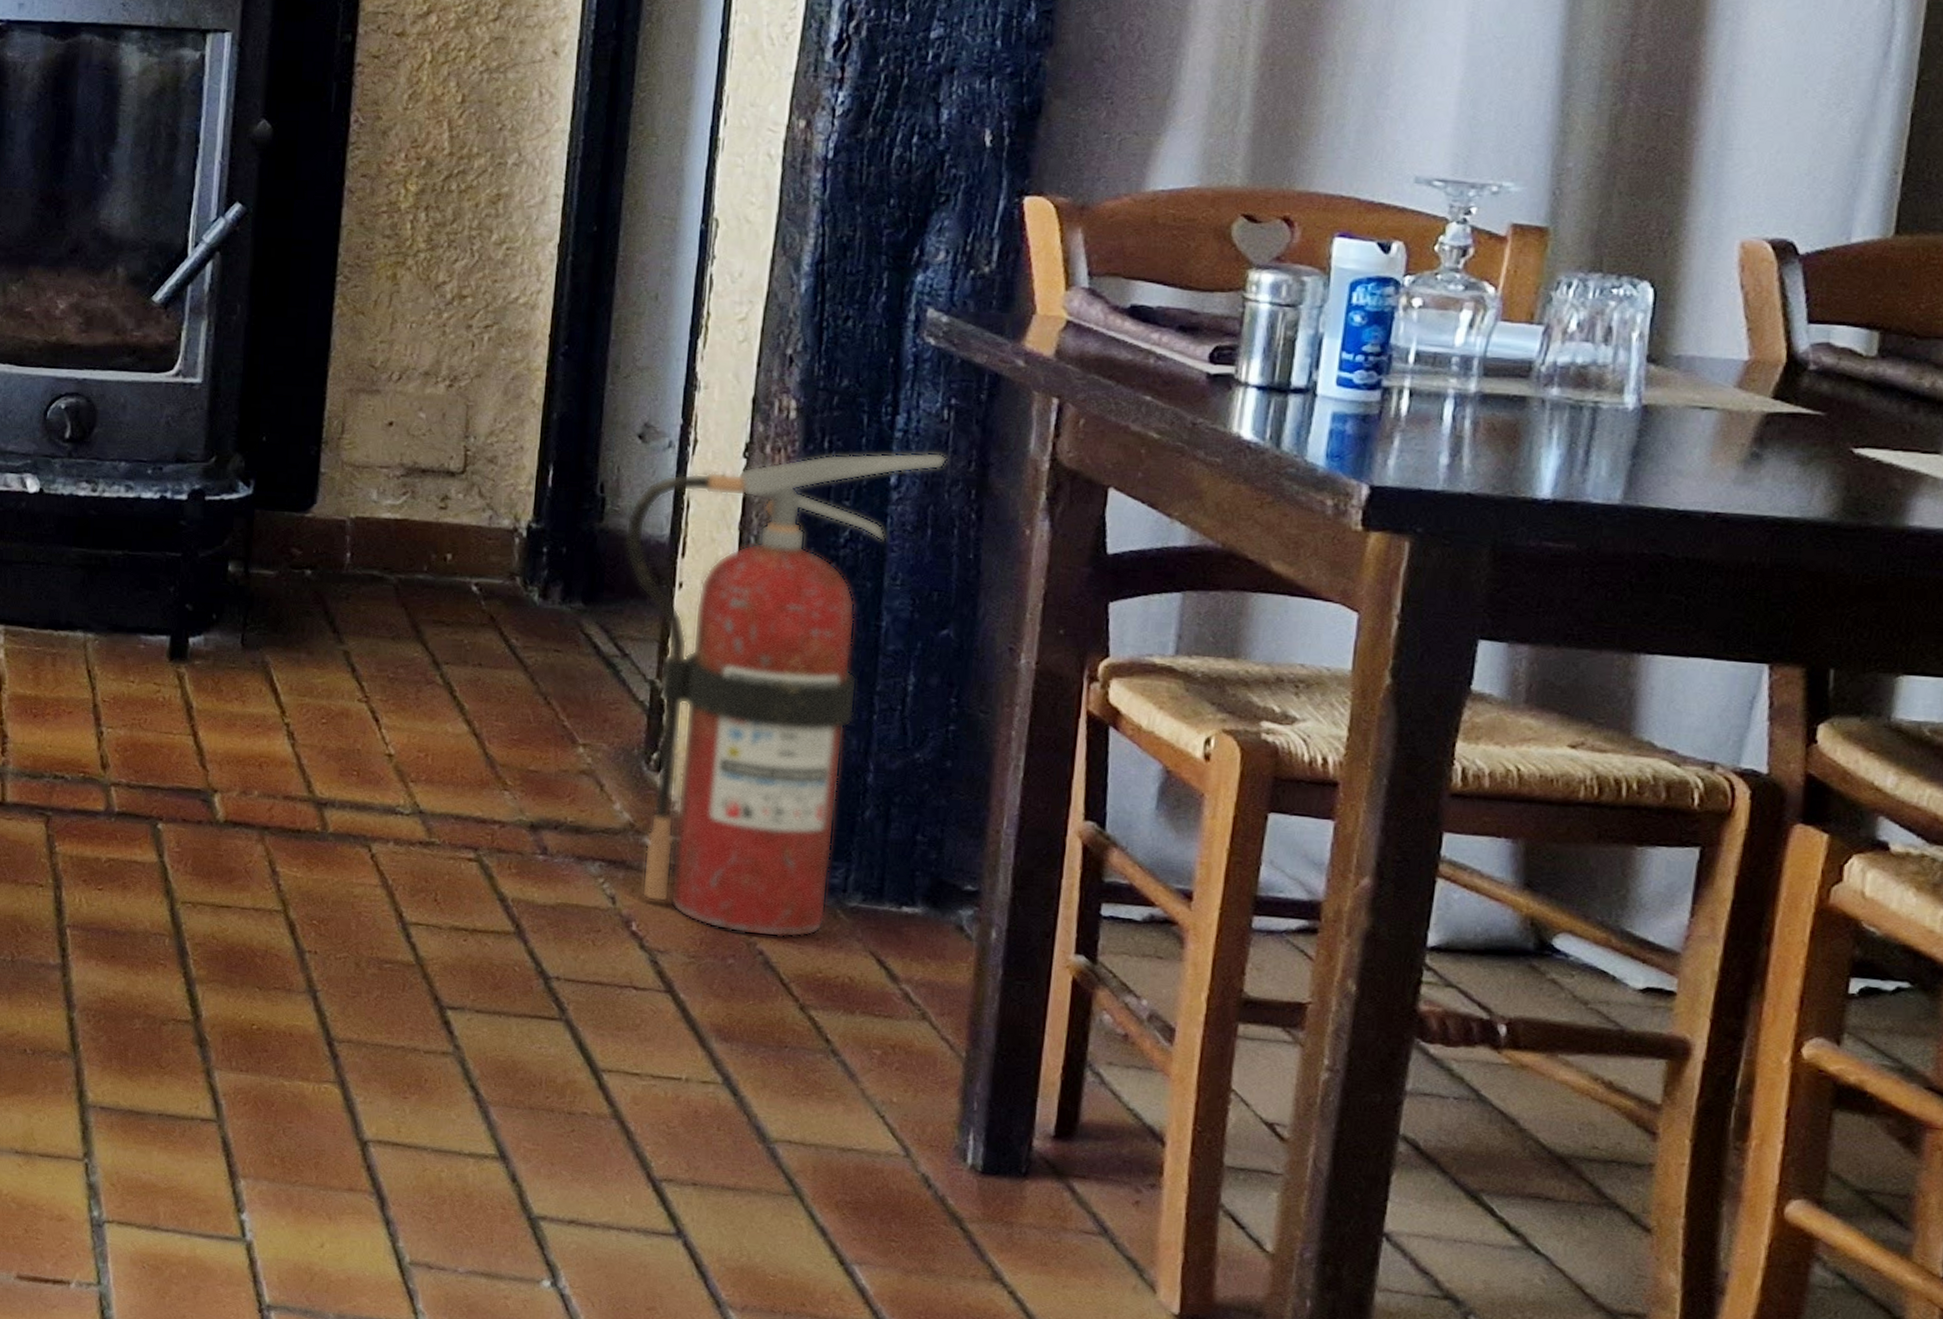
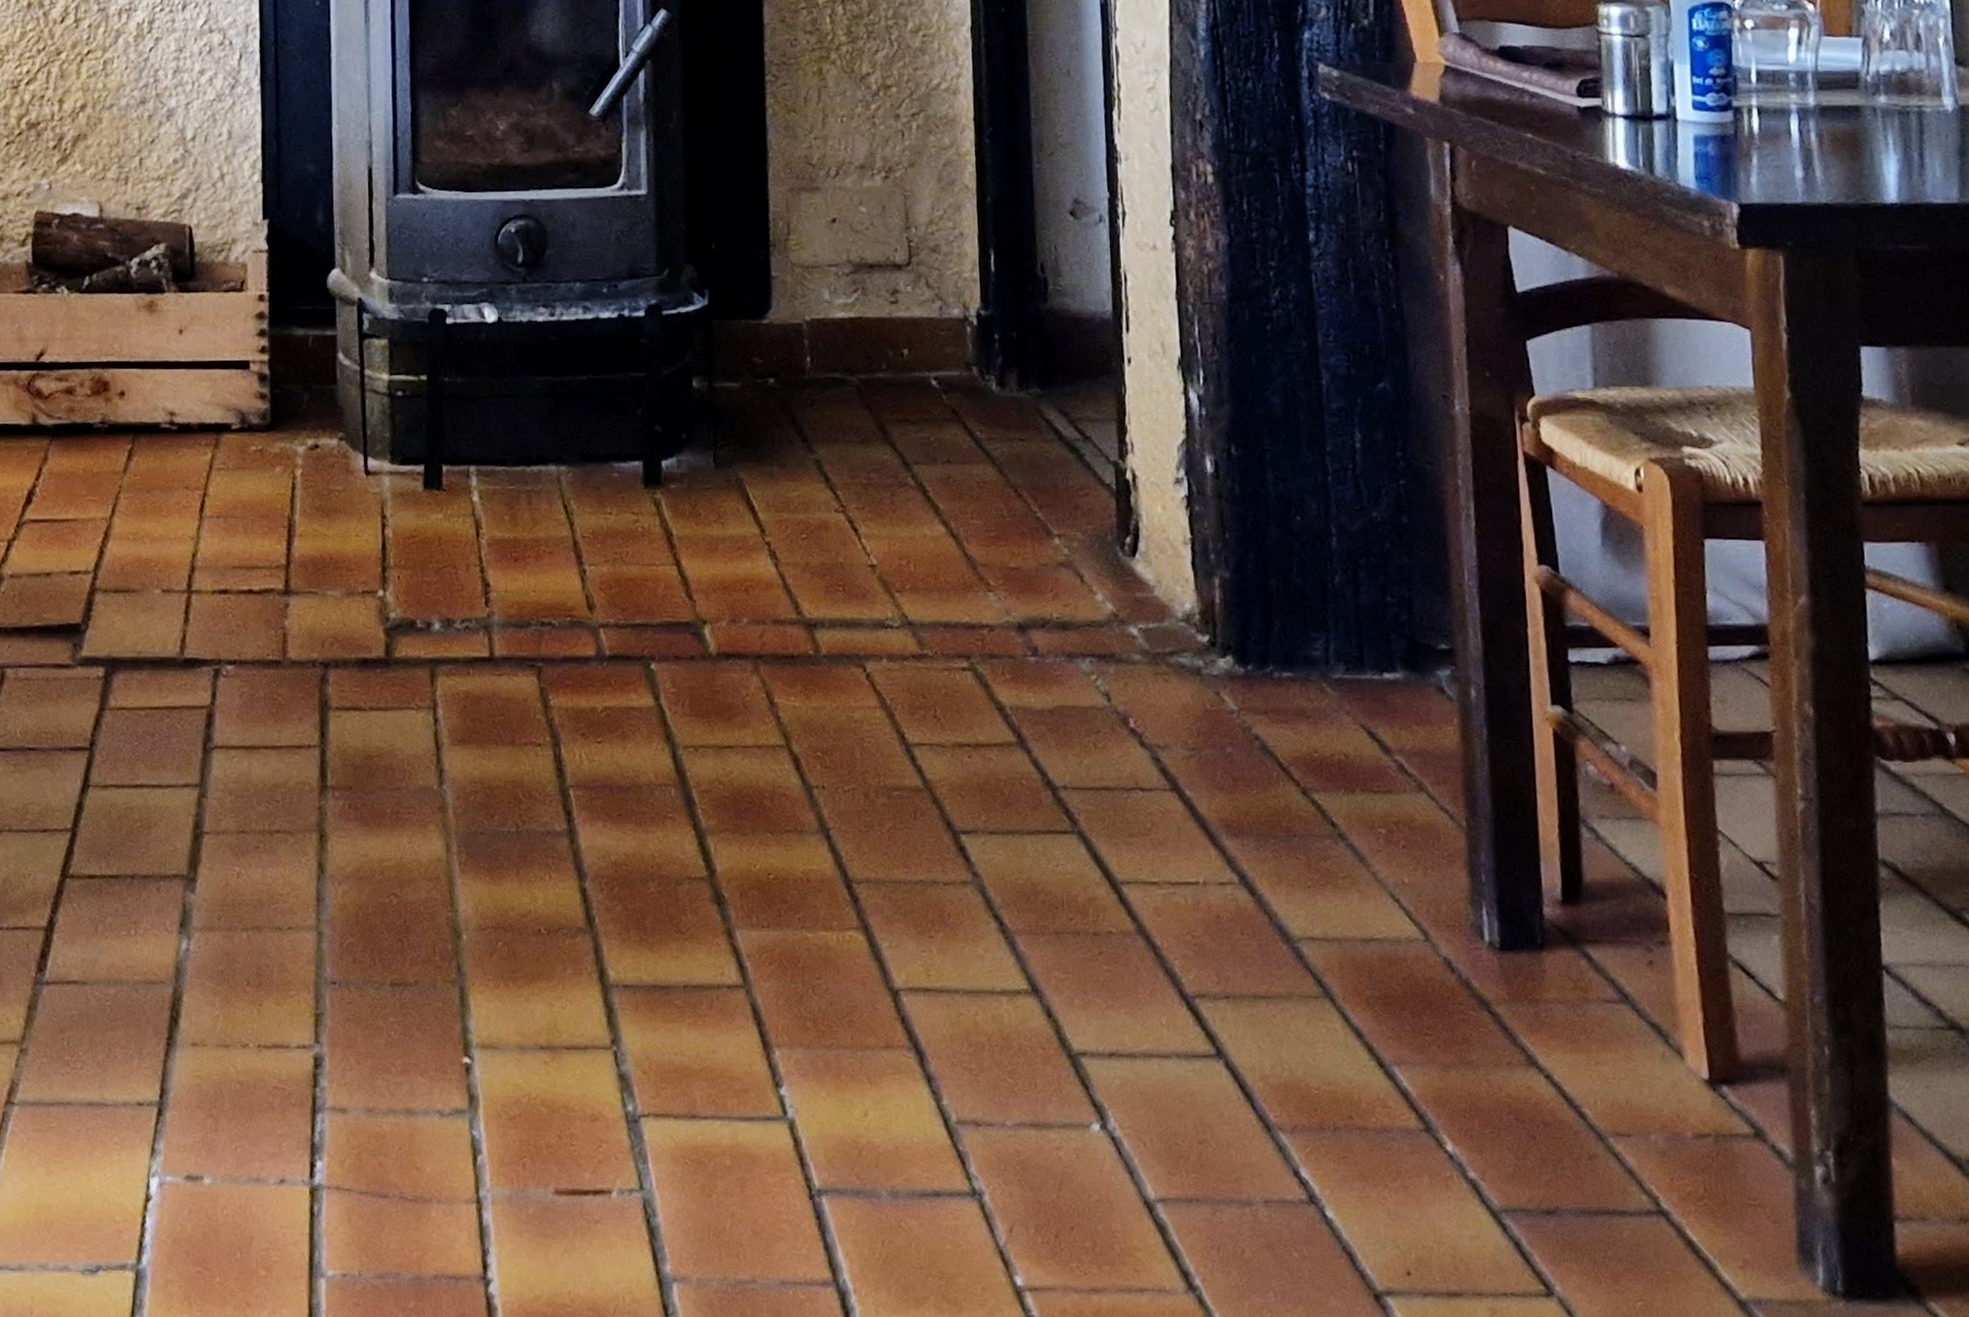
fire extinguisher: present [624,452,948,938] -> none [1070,205,1358,720]

